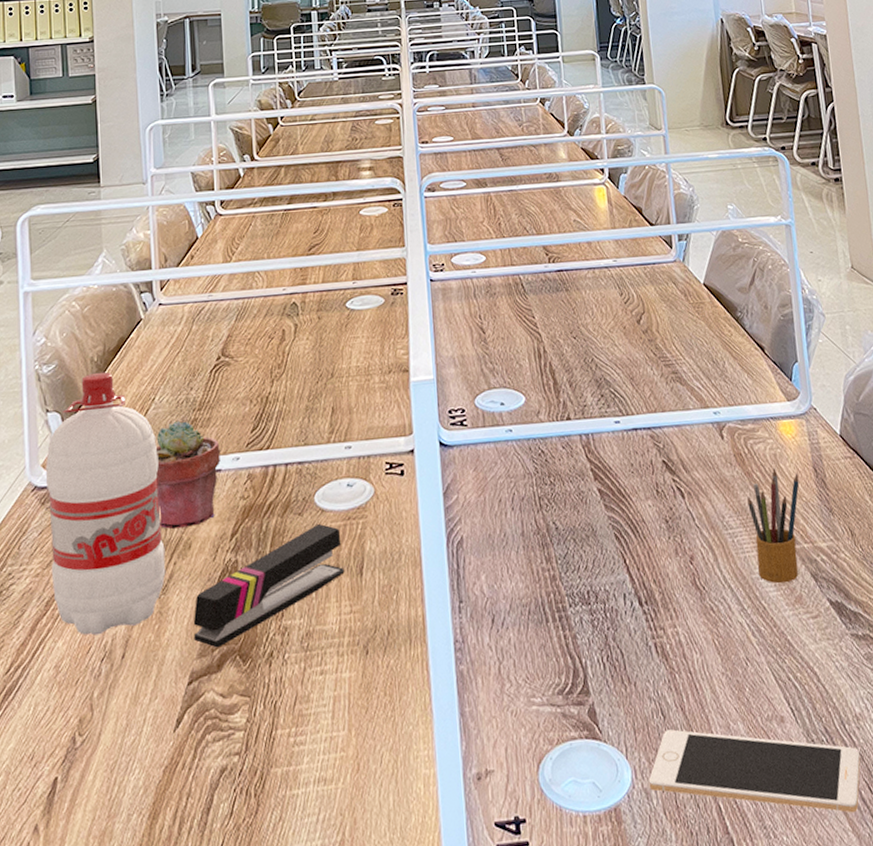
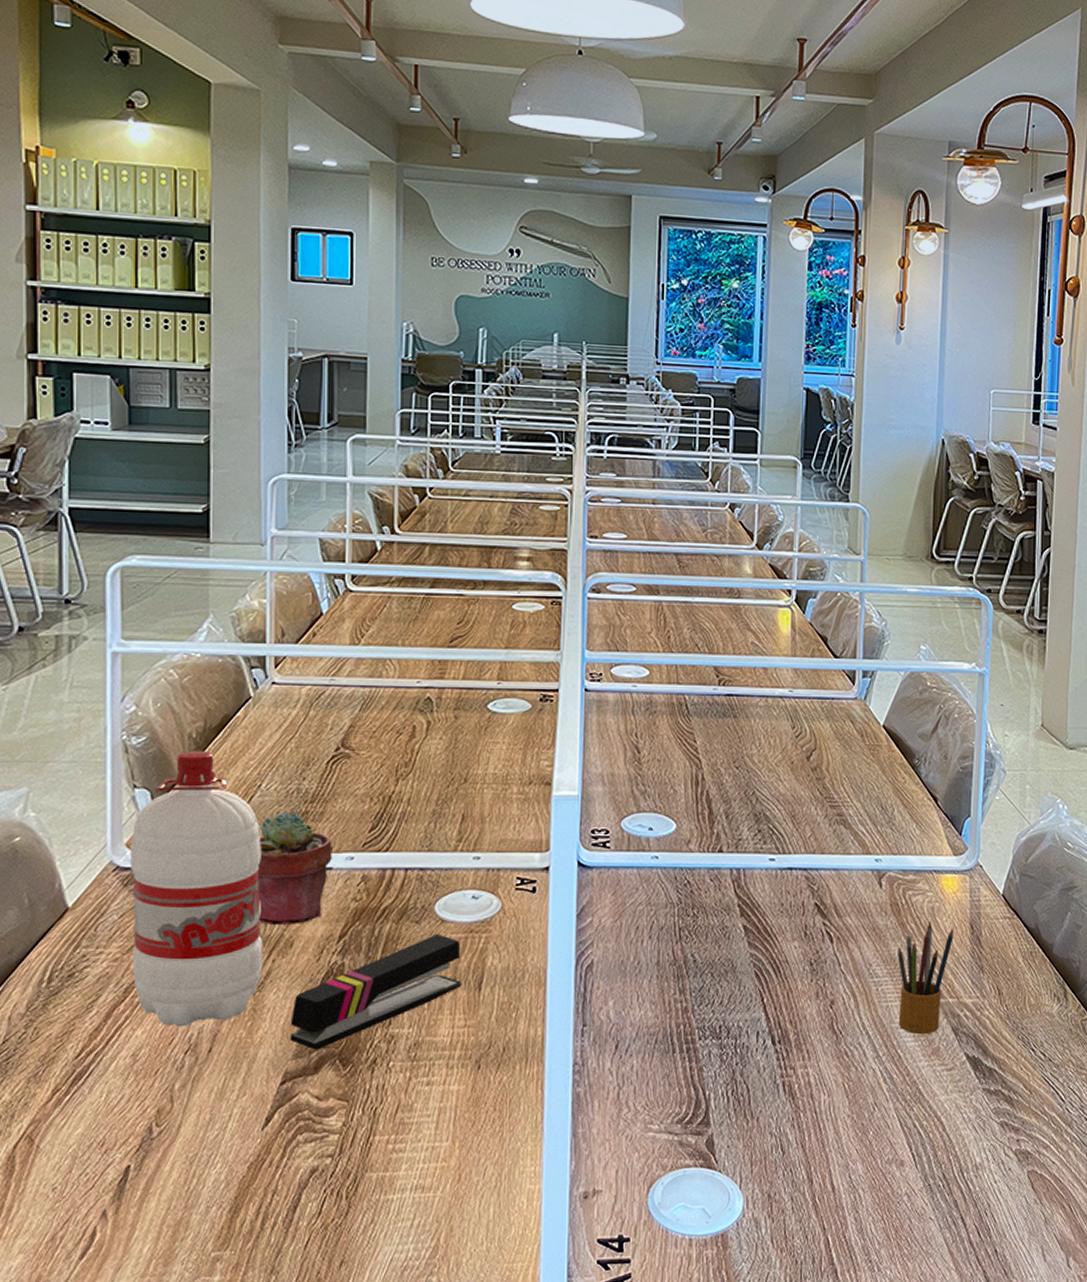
cell phone: present [648,729,861,813] -> none [759,1165,975,1254]

